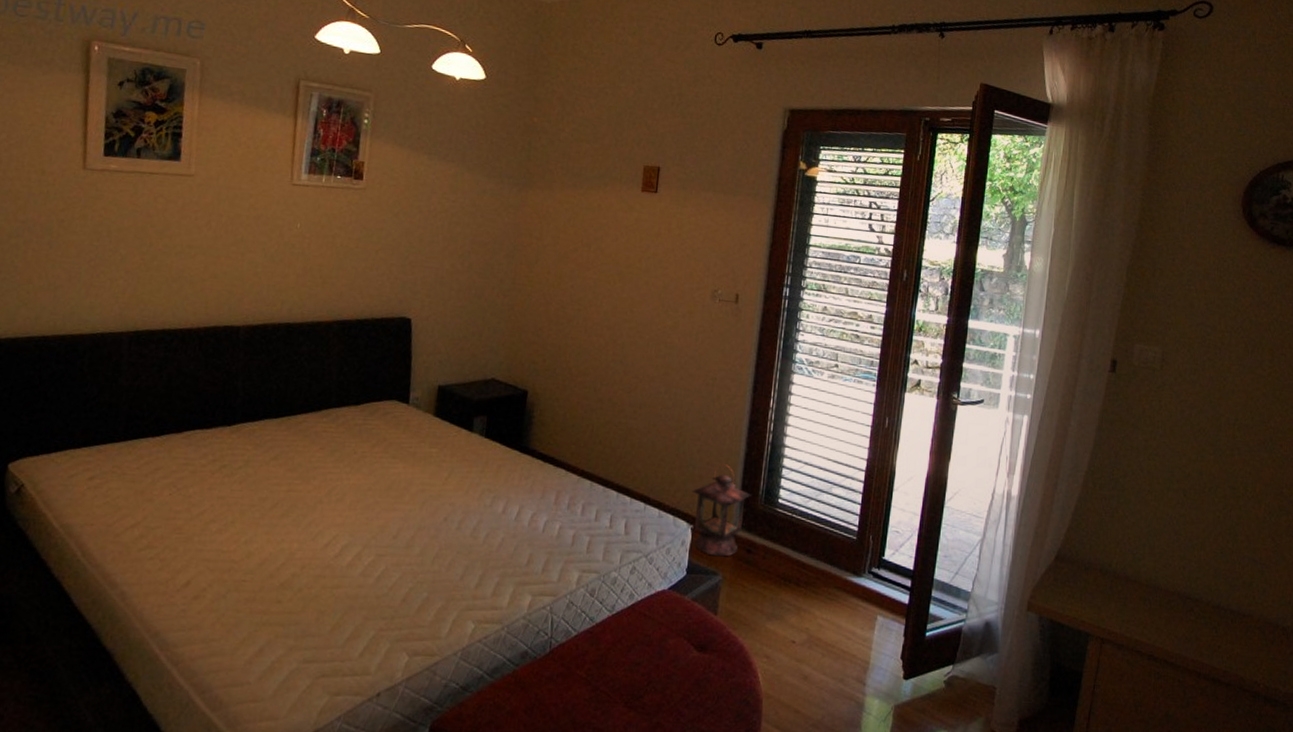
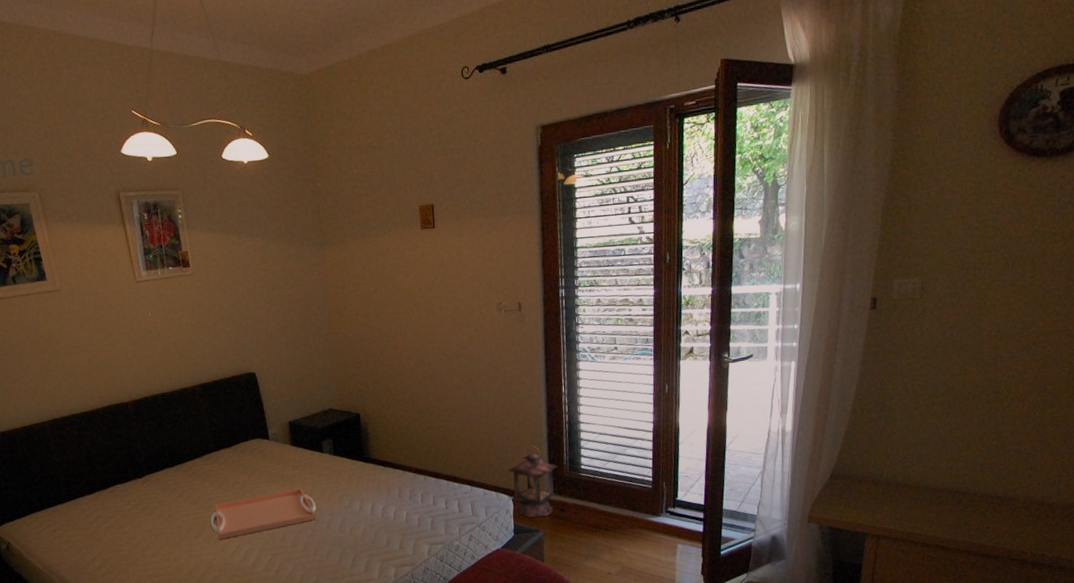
serving tray: none [305,472,449,525] -> present [210,488,317,540]

